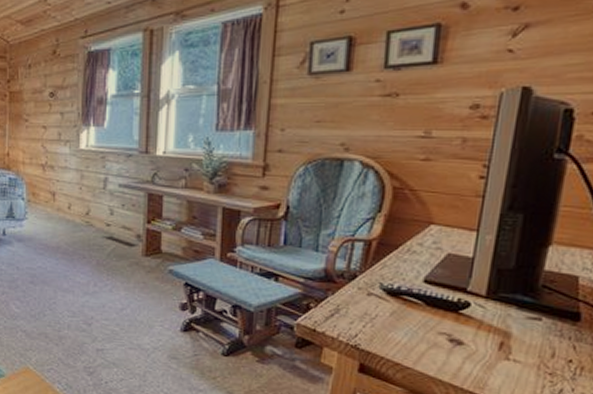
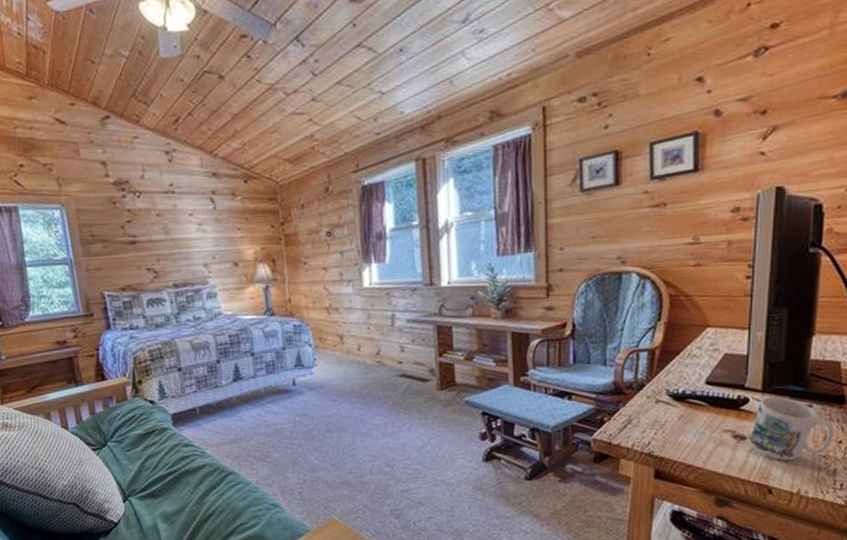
mug: none [463,303,565,374] -> present [746,396,834,461]

